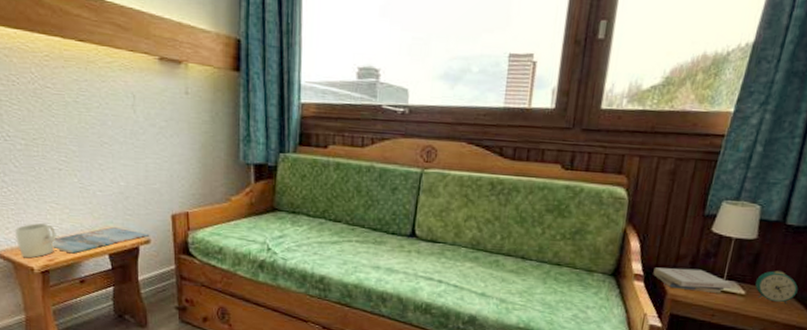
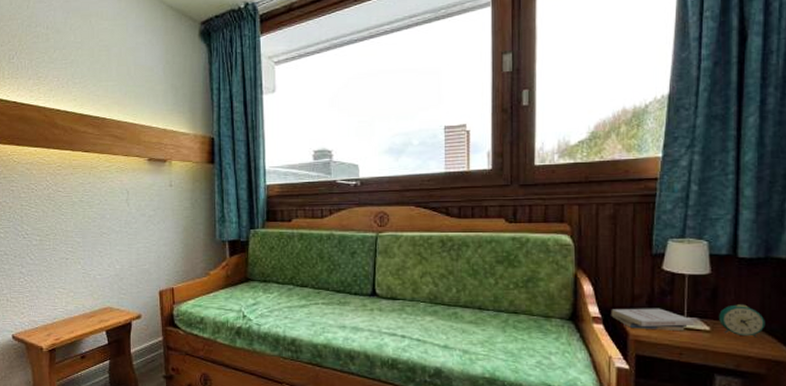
mug: present [15,222,56,258] -> none [29,306,62,339]
magazine: present [52,226,150,254] -> none [59,305,141,332]

